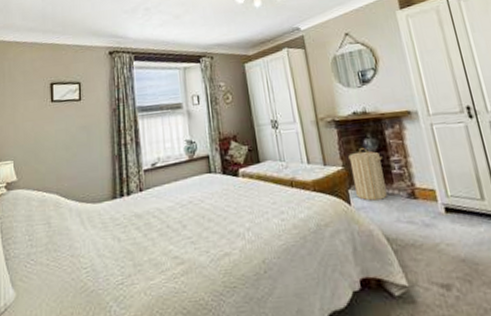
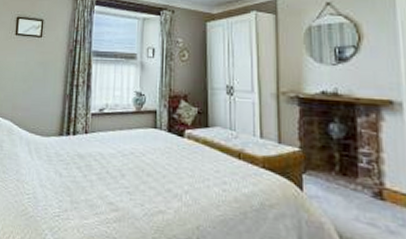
laundry hamper: present [348,148,388,201] -> none [308,132,350,193]

